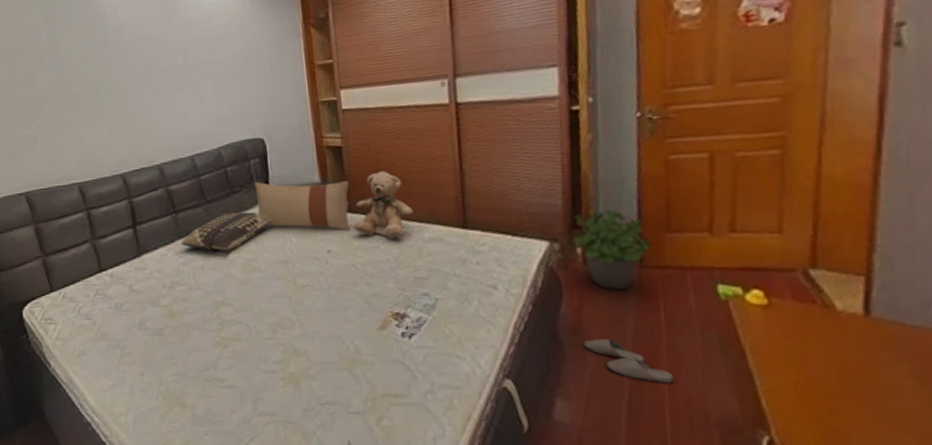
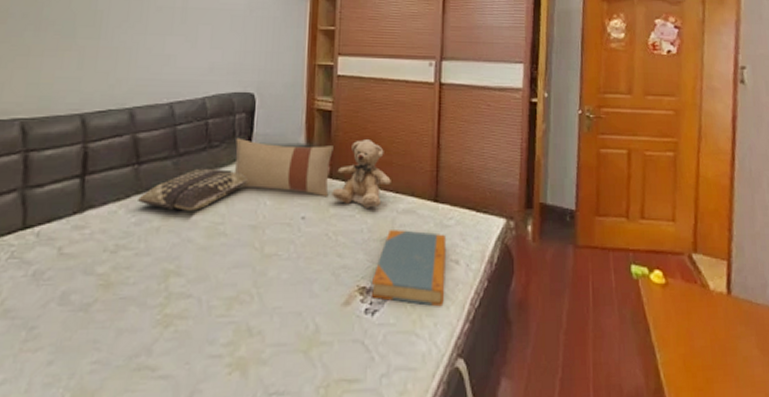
book: none [404,258,485,331] -> present [370,230,447,307]
potted plant: present [572,208,652,291] -> none [525,192,586,268]
slippers: present [583,339,674,384] -> none [528,315,597,359]

